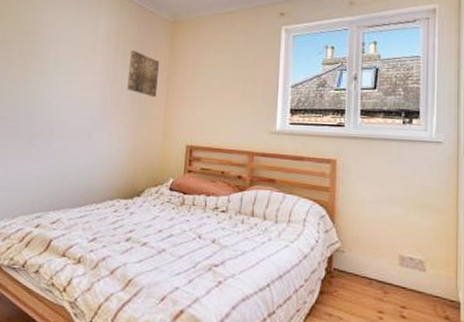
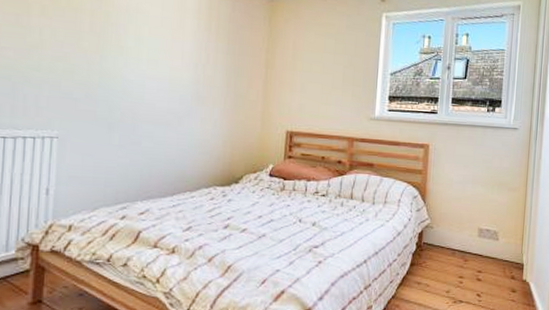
wall art: present [127,50,160,98] -> none [222,28,258,81]

